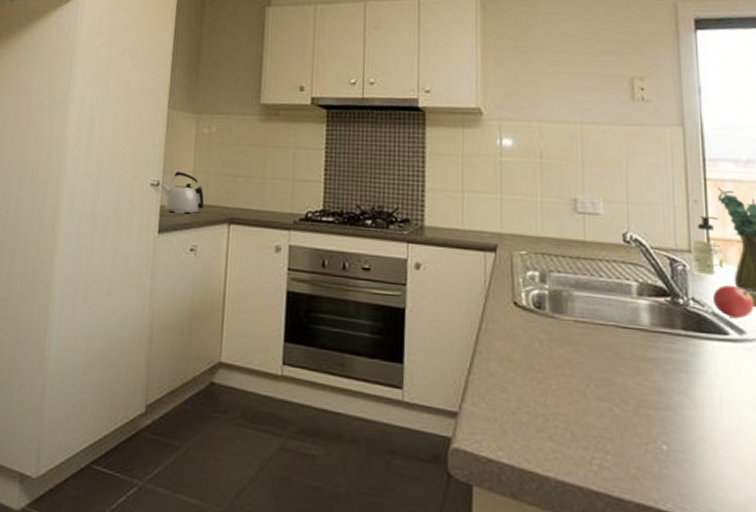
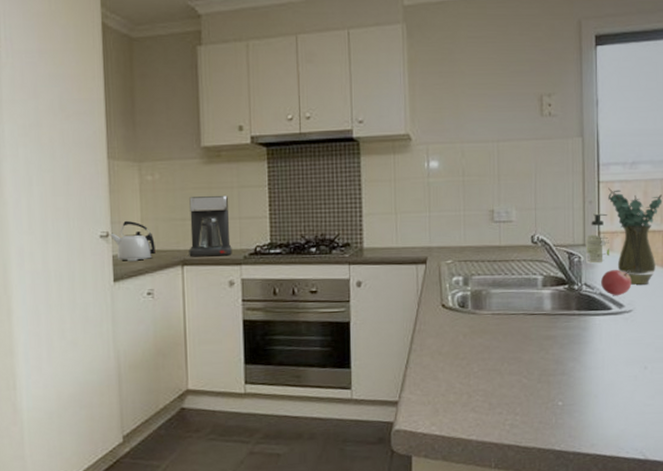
coffee maker: none [237,153,284,219] -> present [189,196,232,257]

